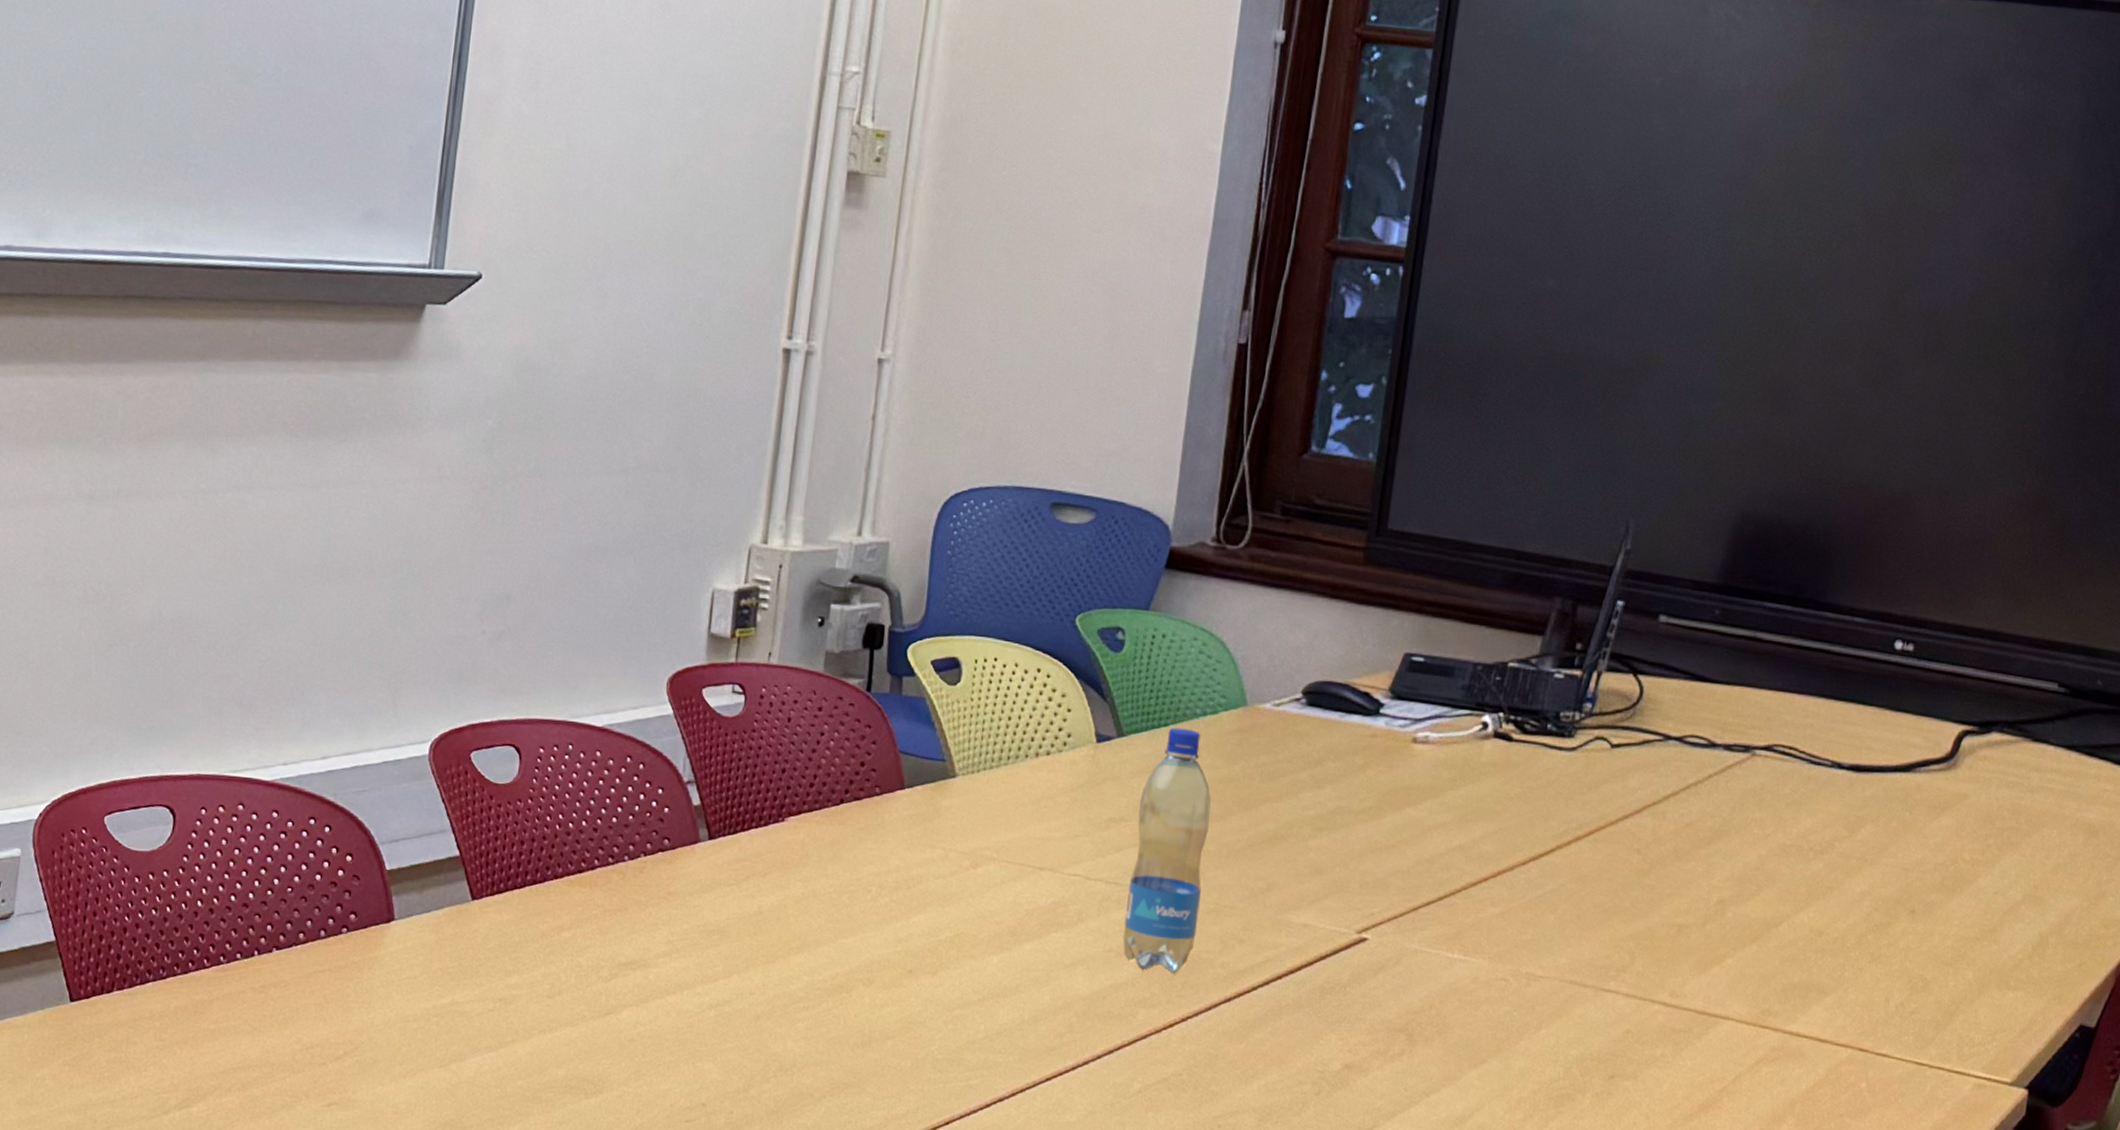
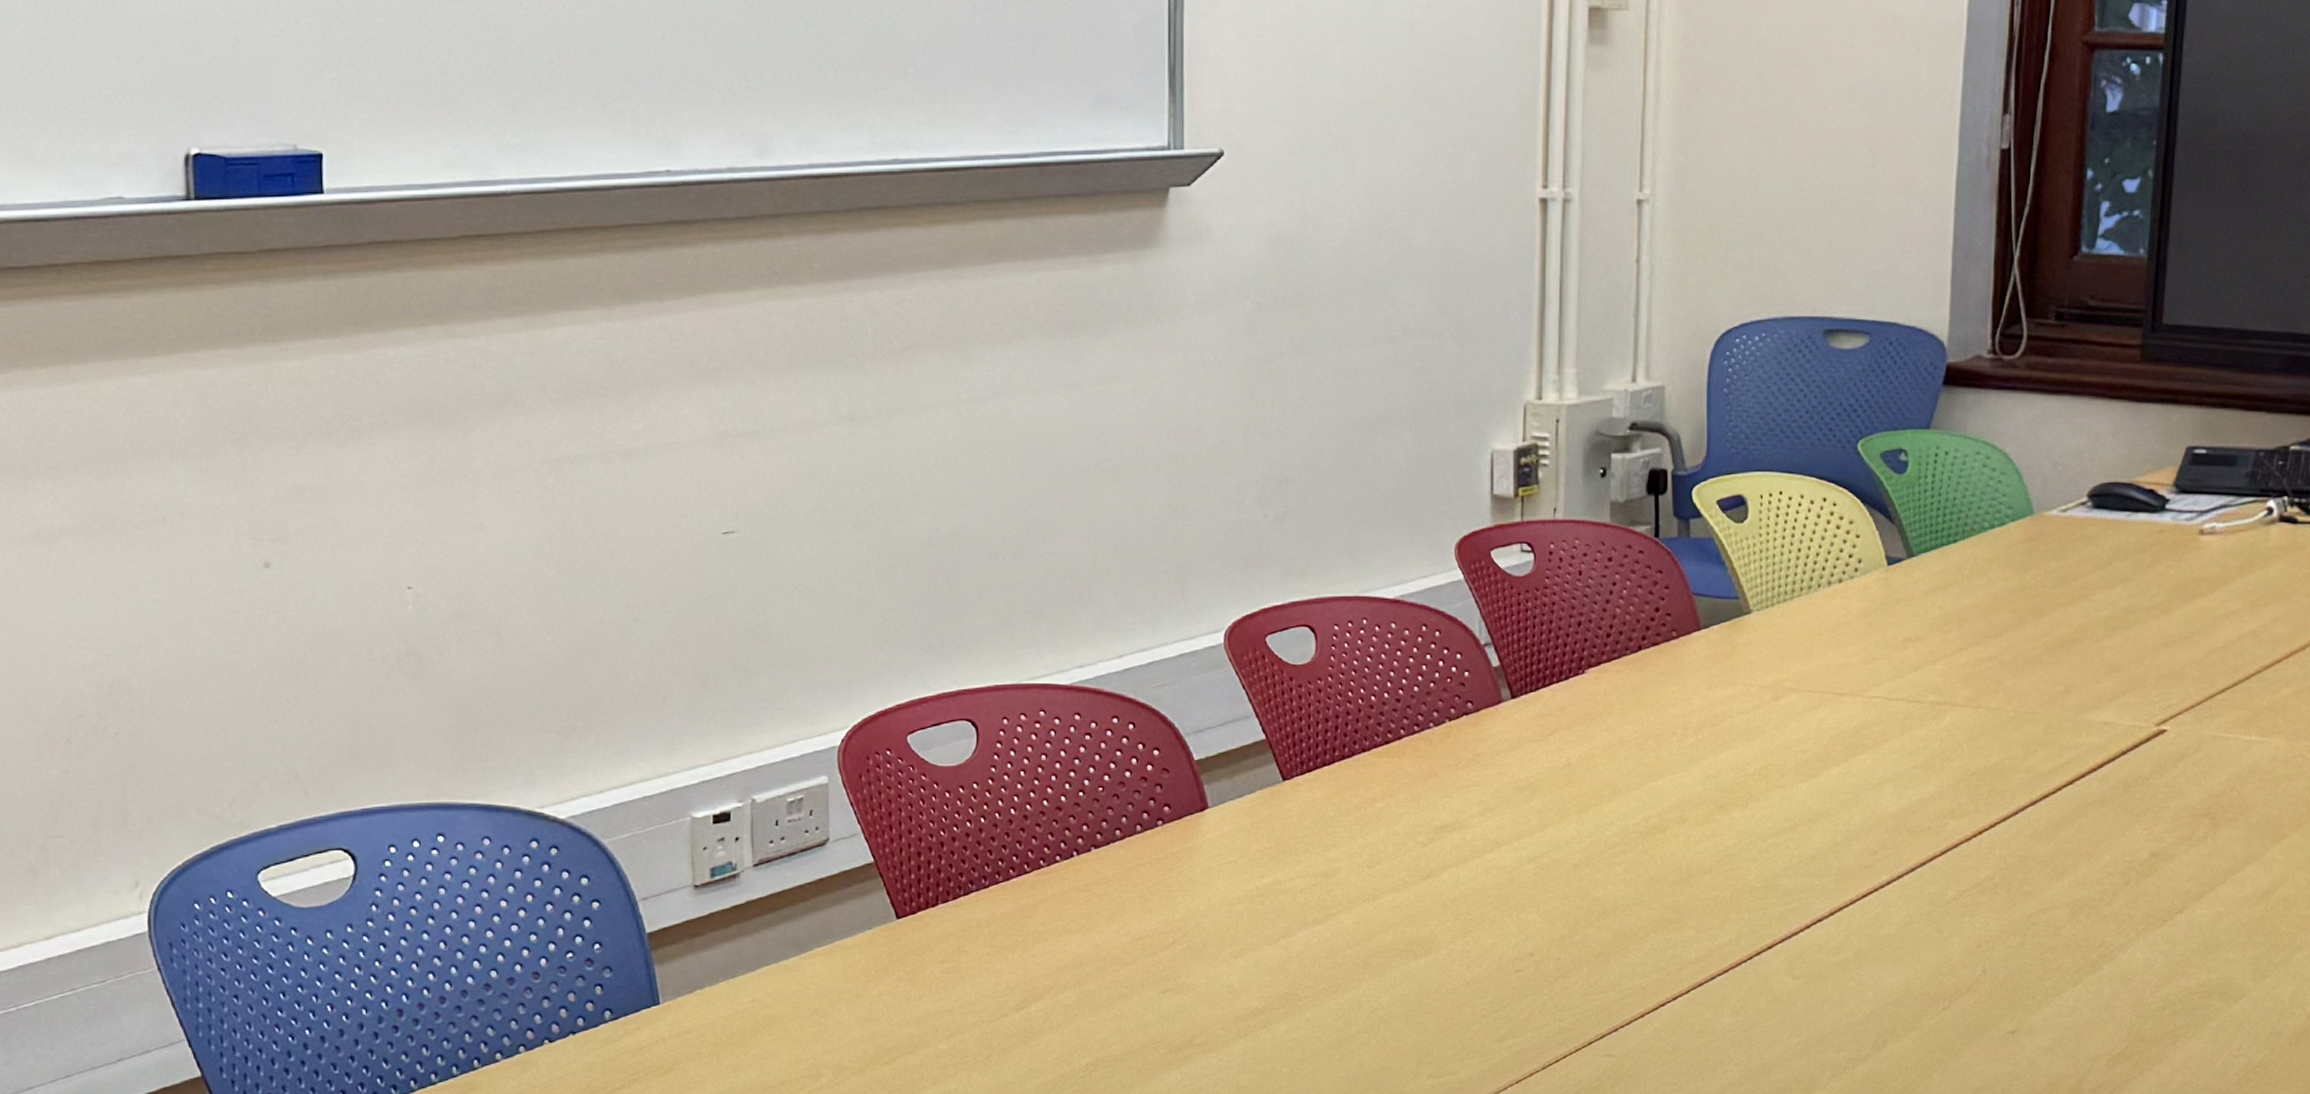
bottle: present [1123,727,1212,973] -> none [1927,543,2005,782]

